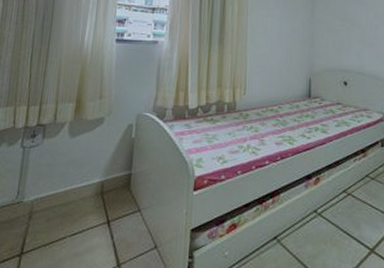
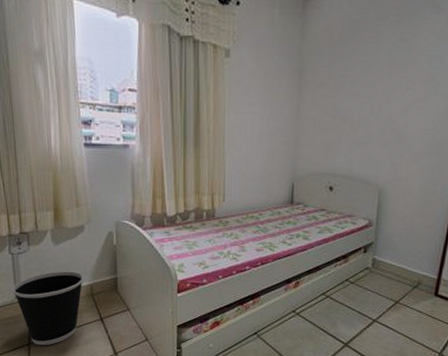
wastebasket: none [15,166,96,257] -> present [12,271,84,346]

